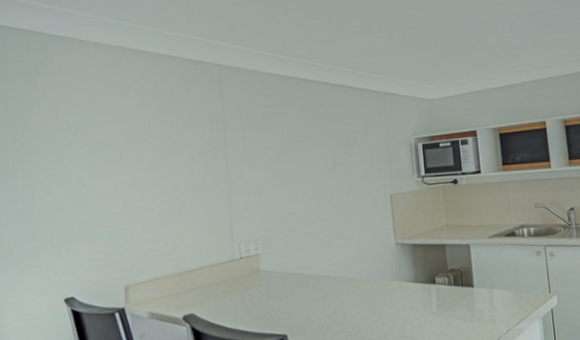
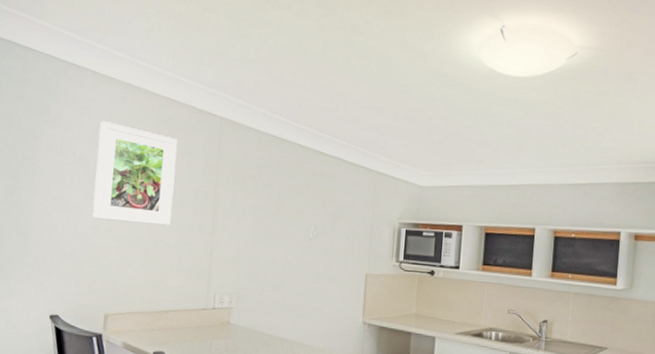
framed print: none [93,87,182,189] -> present [92,120,178,226]

